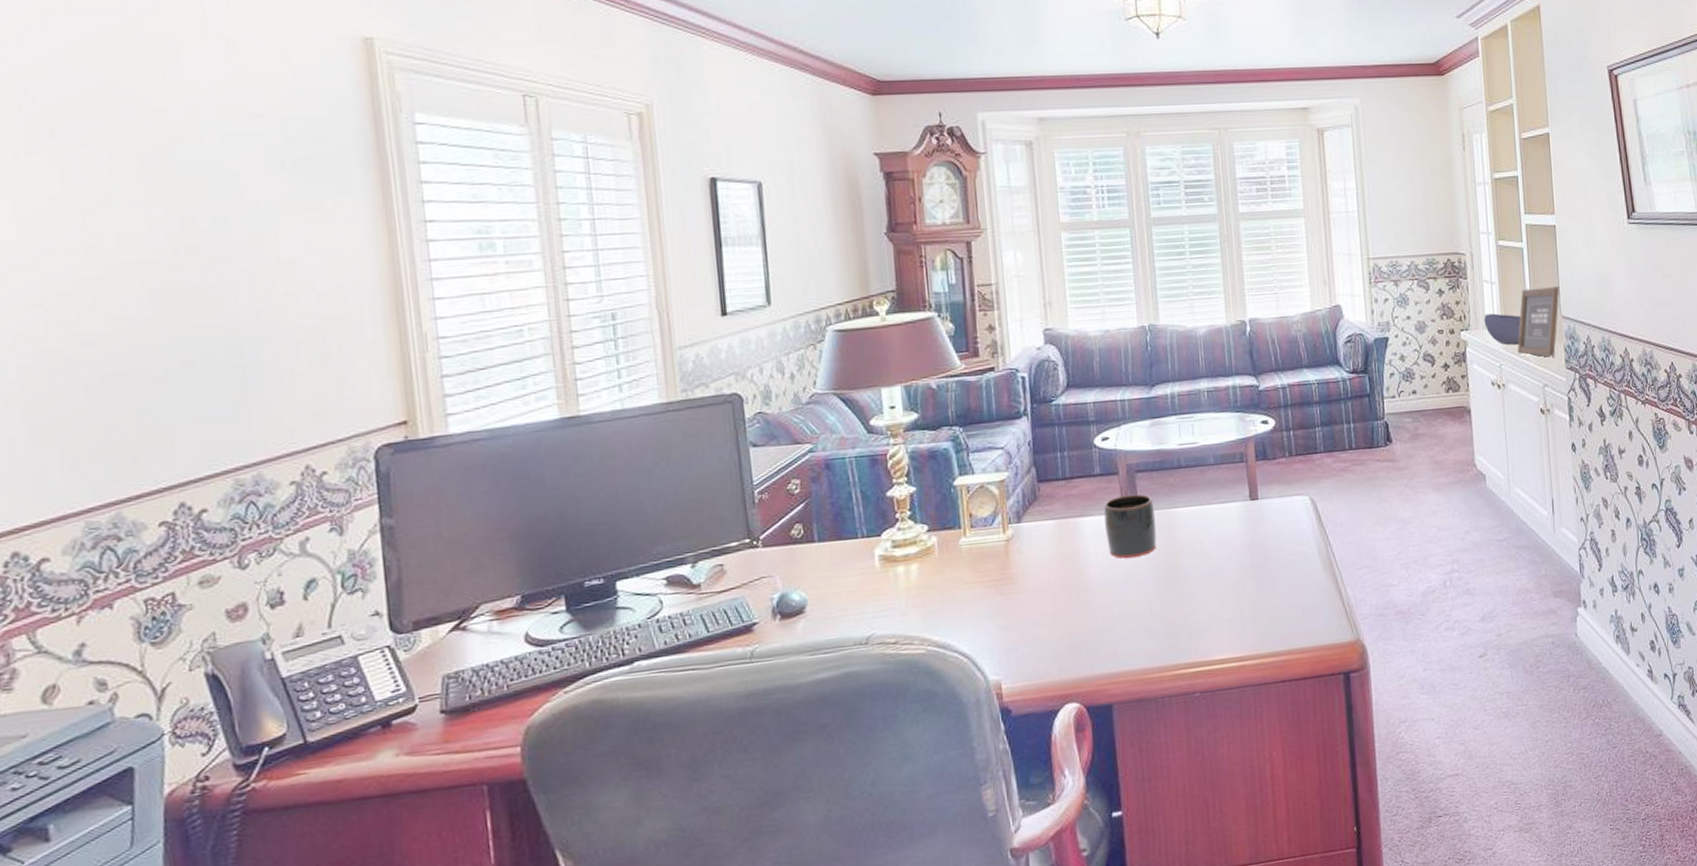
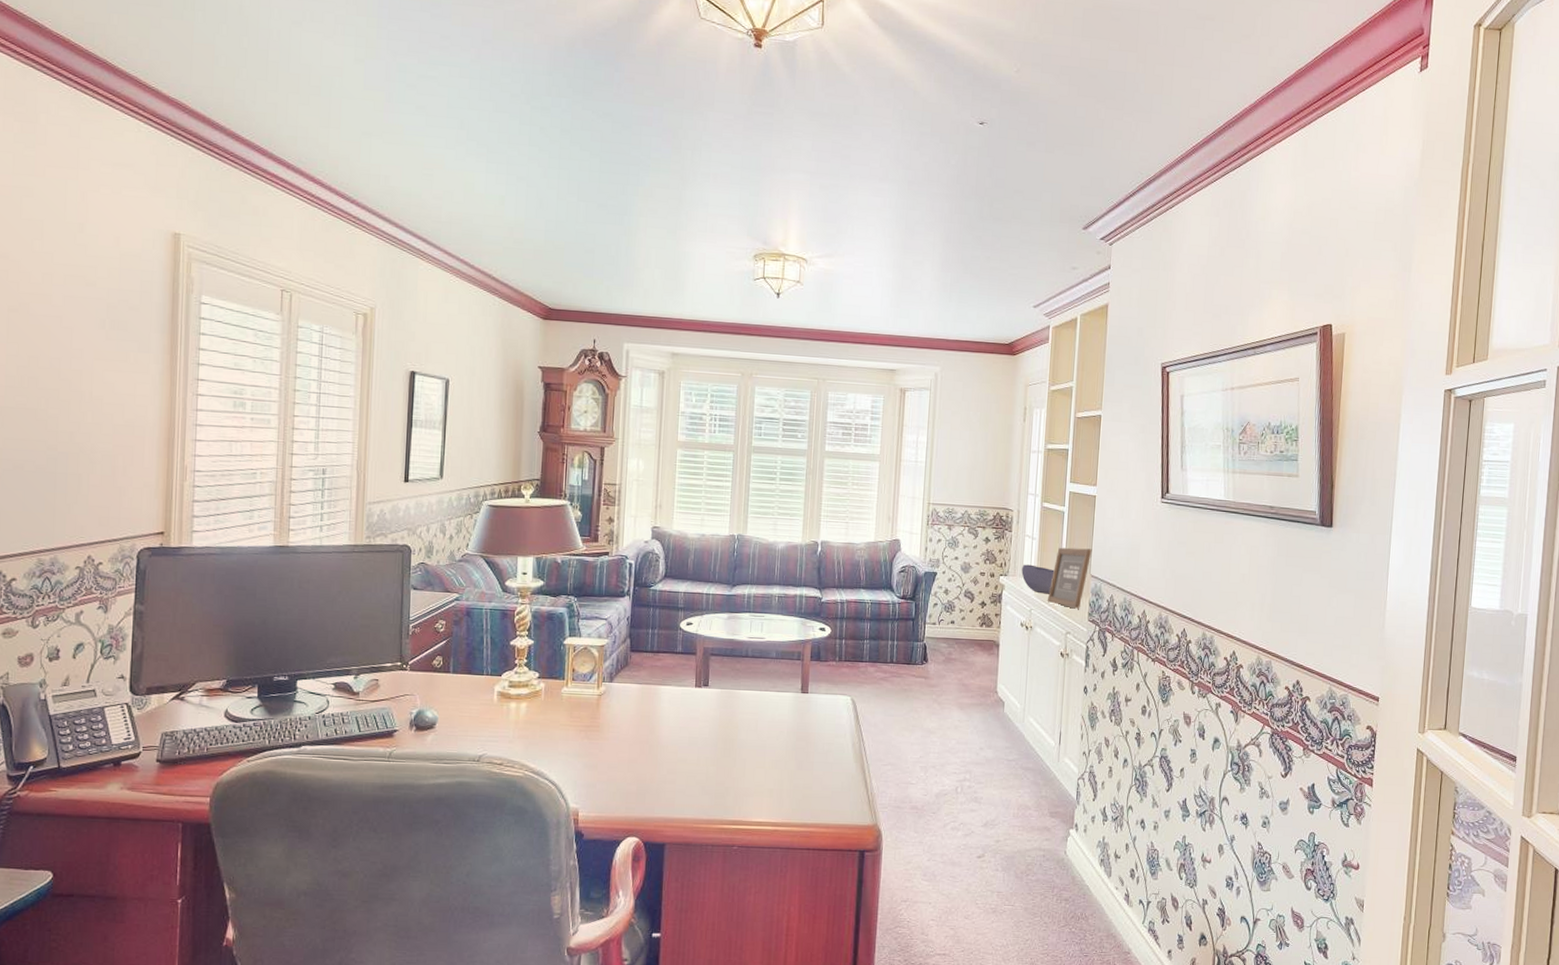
mug: present [1104,494,1157,558] -> none [679,672,722,725]

